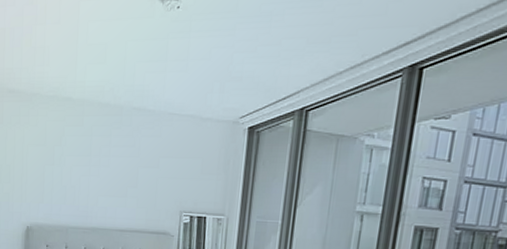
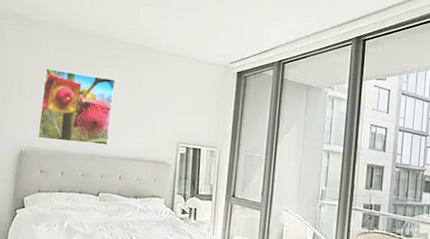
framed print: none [41,143,113,218] -> present [37,68,116,145]

